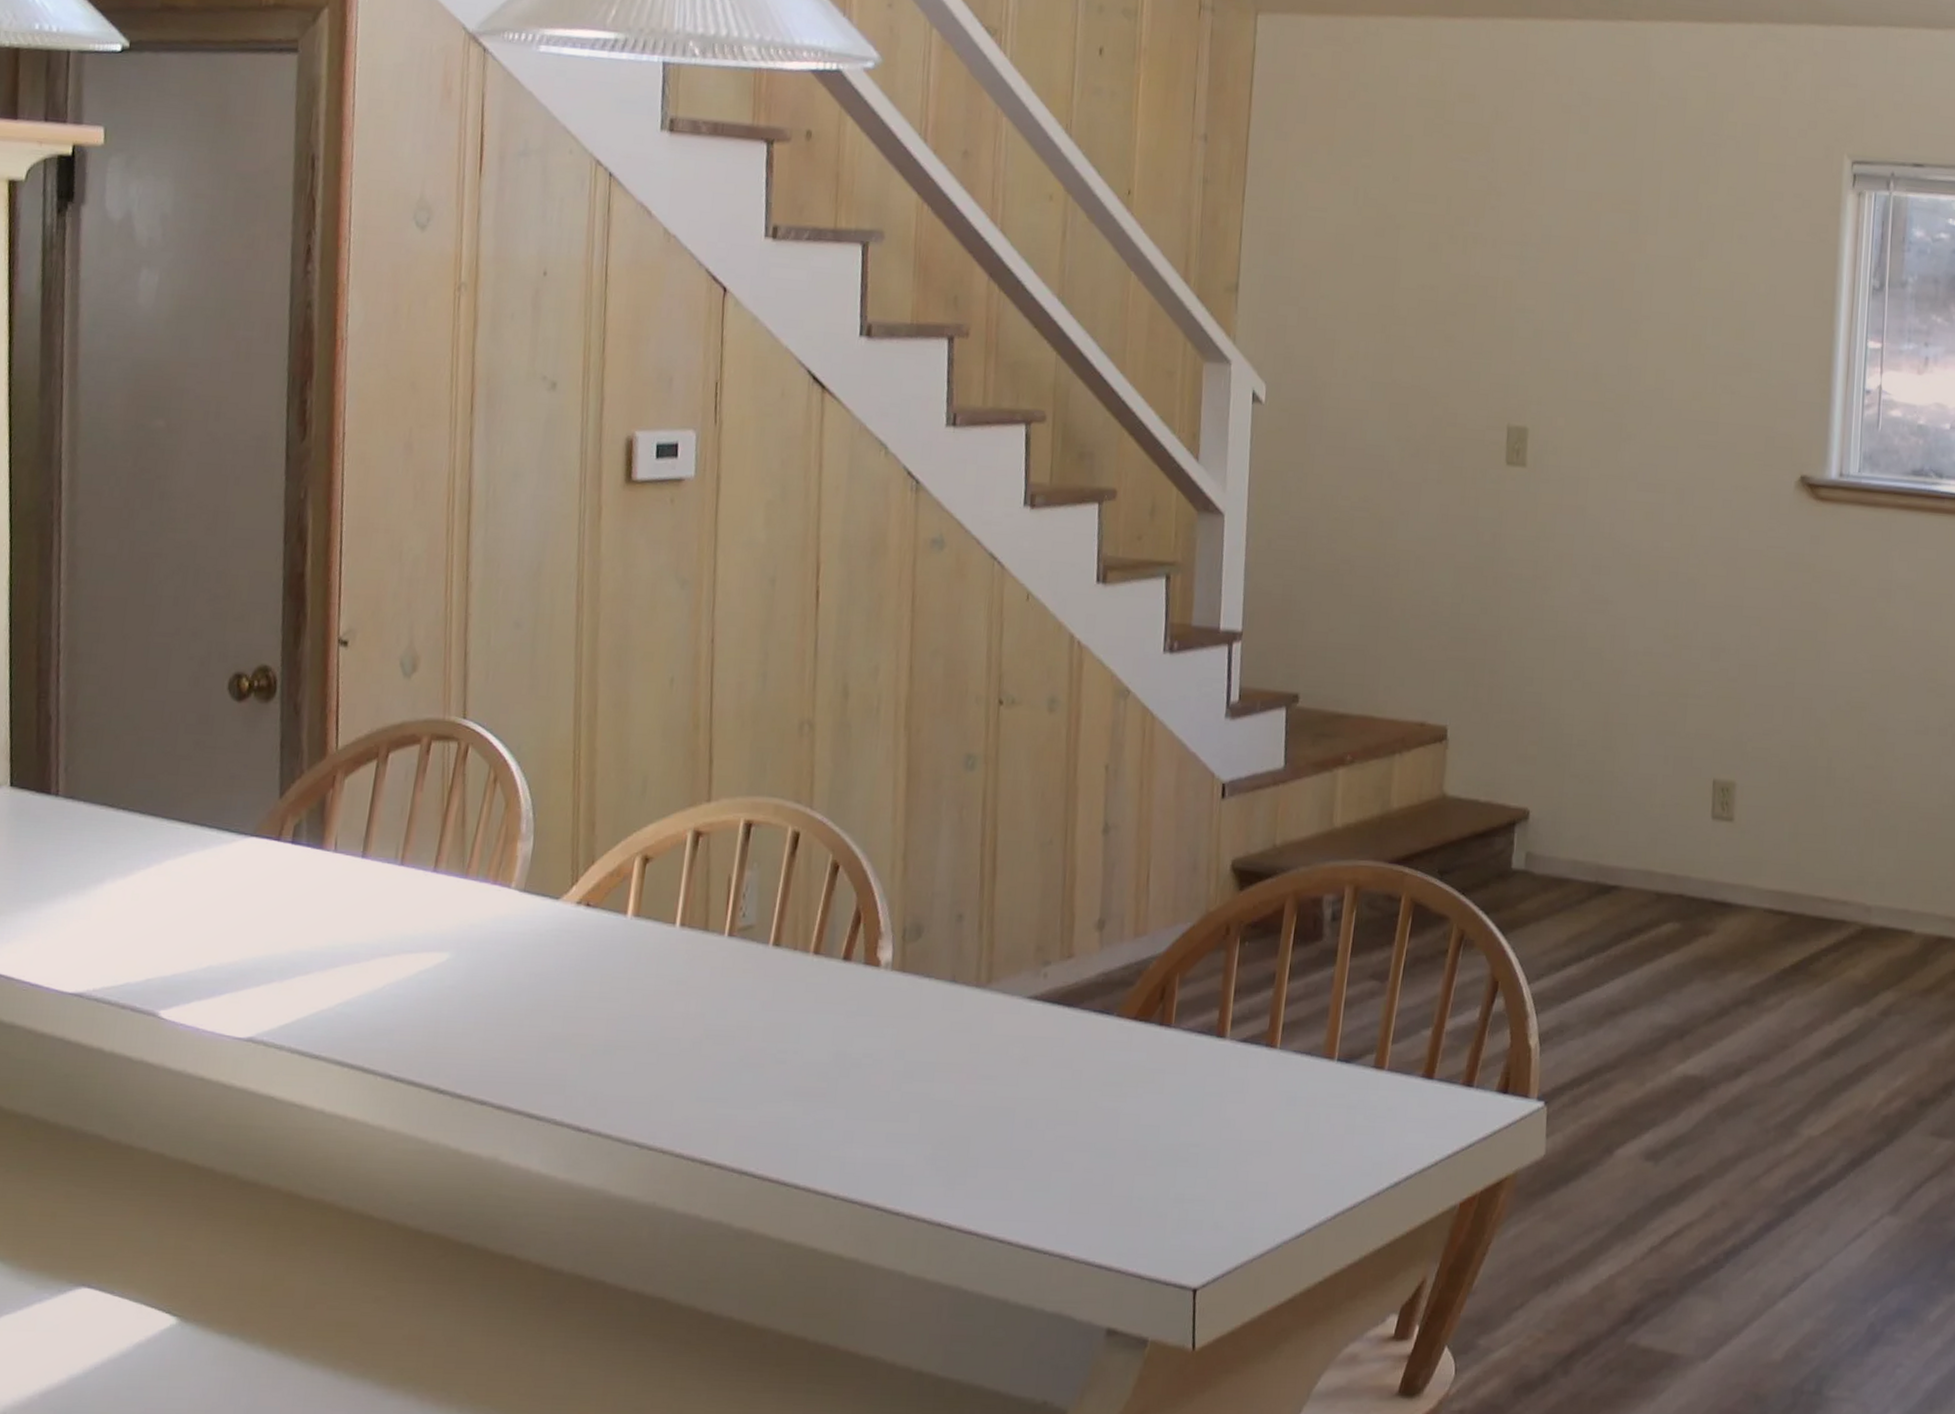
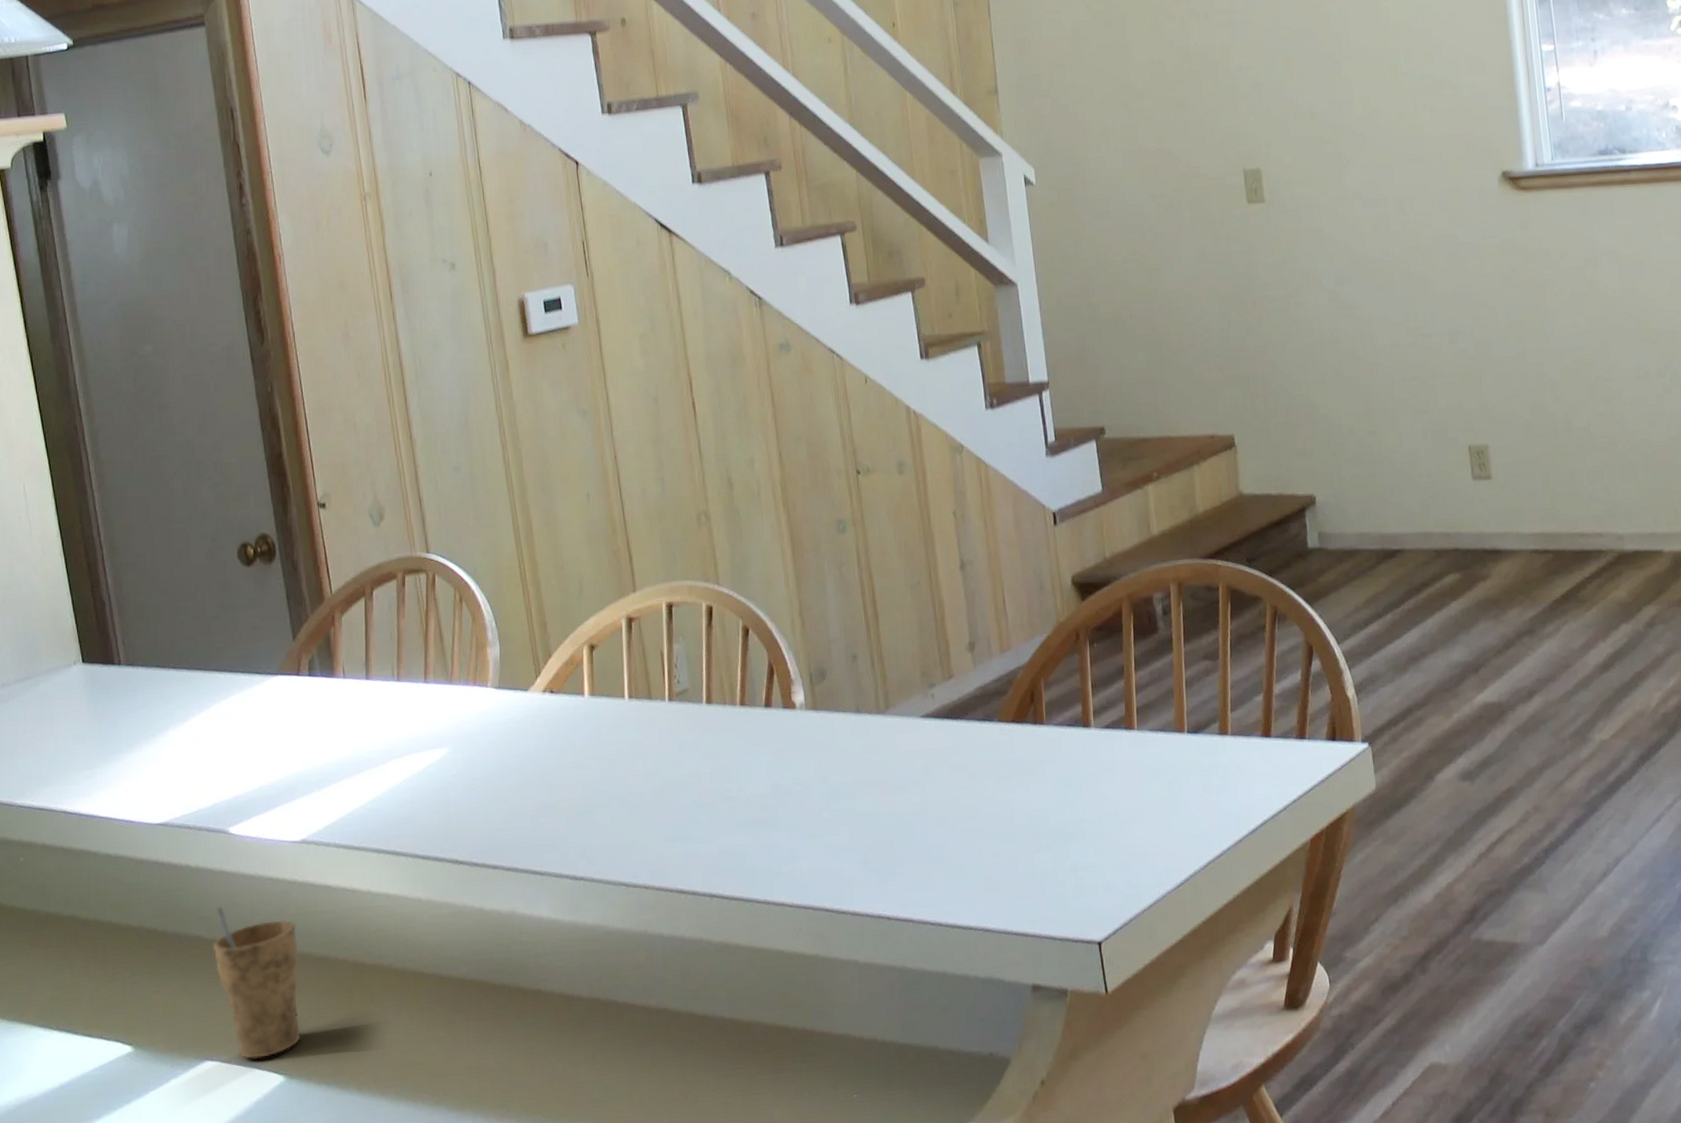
cup: none [114,1103,224,1293] -> present [213,906,301,1059]

